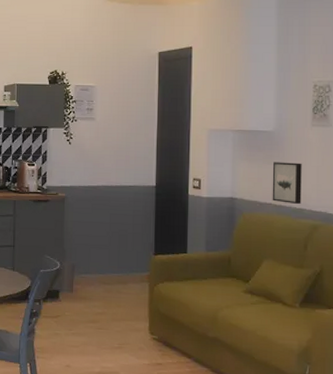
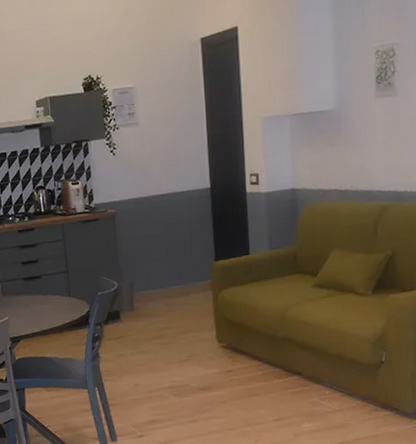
wall art: present [272,162,302,205] -> none [335,140,369,187]

